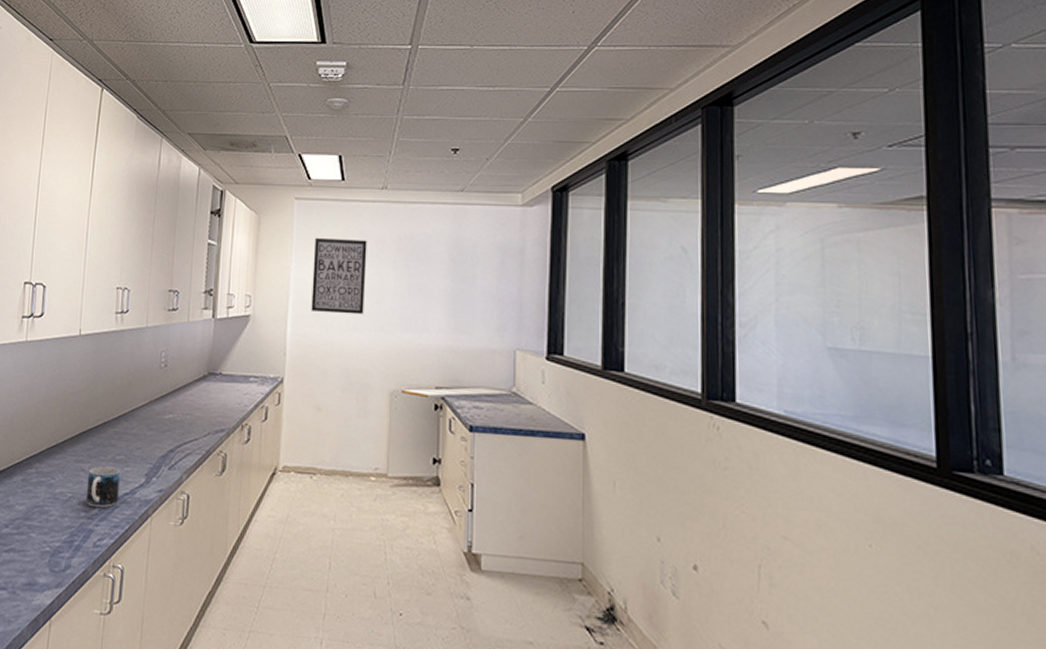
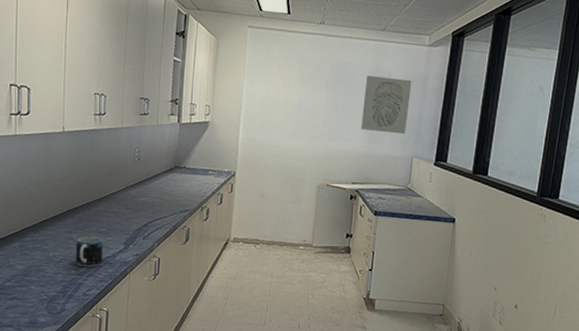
wall art: present [311,237,367,315] -> none [259,61,306,126]
wall art: none [442,248,505,320] -> present [361,76,412,135]

